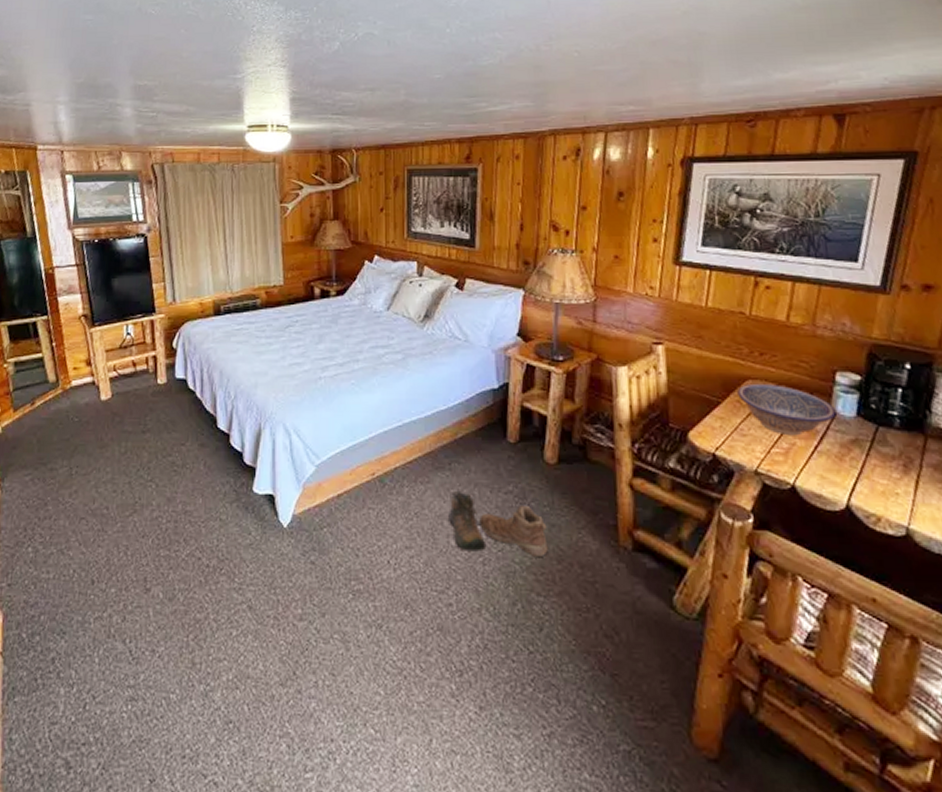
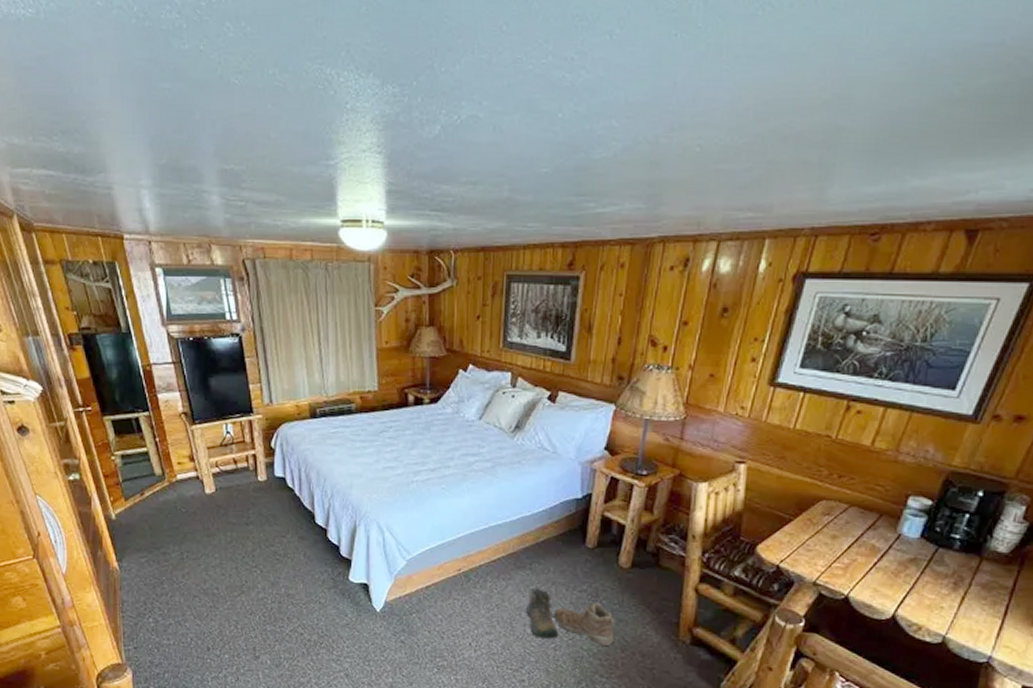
decorative bowl: present [737,383,836,436] -> none [810,503,901,553]

